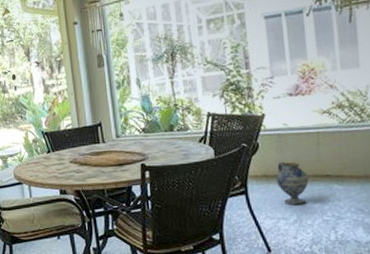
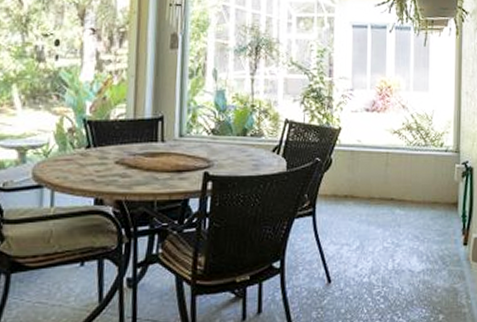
ceramic jug: present [275,161,309,205] -> none [344,181,374,230]

